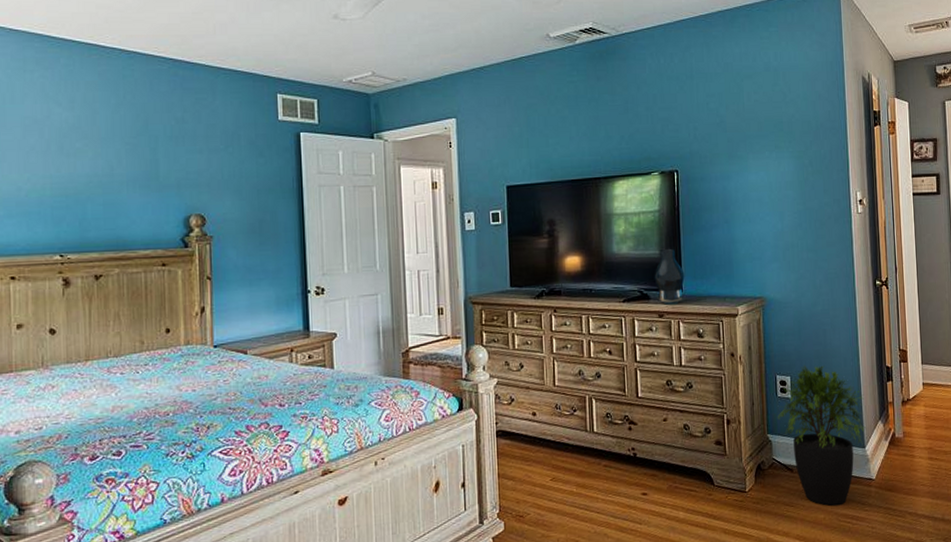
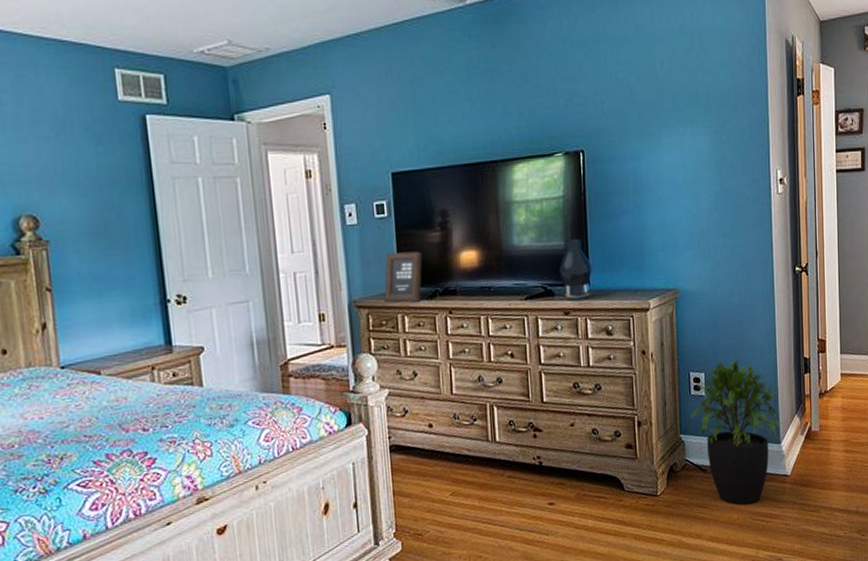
picture frame: none [496,255,532,301] -> present [384,251,423,303]

